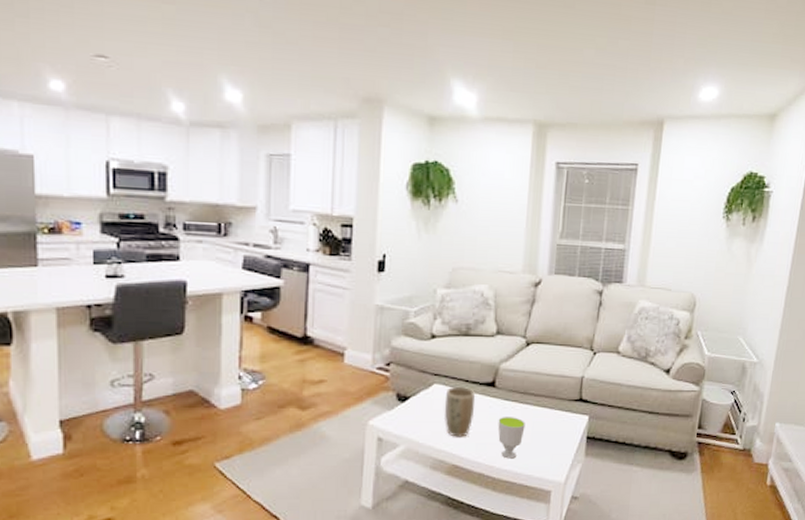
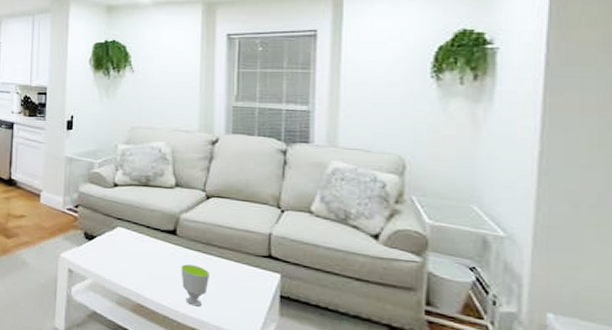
plant pot: present [443,386,476,437] -> none [127,231,158,279]

